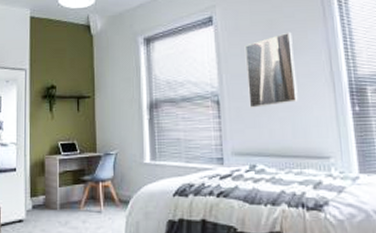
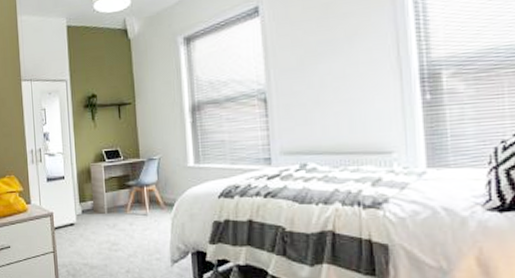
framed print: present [244,32,298,108] -> none [295,15,357,104]

